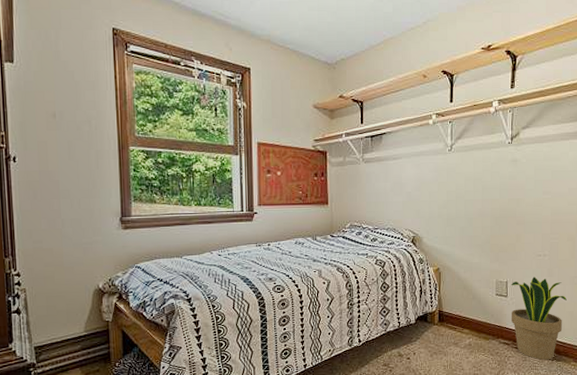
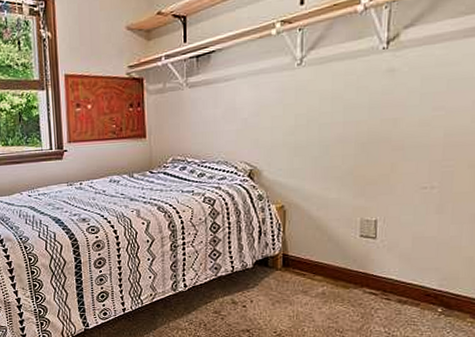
potted plant: present [511,277,567,361] -> none [380,214,464,315]

